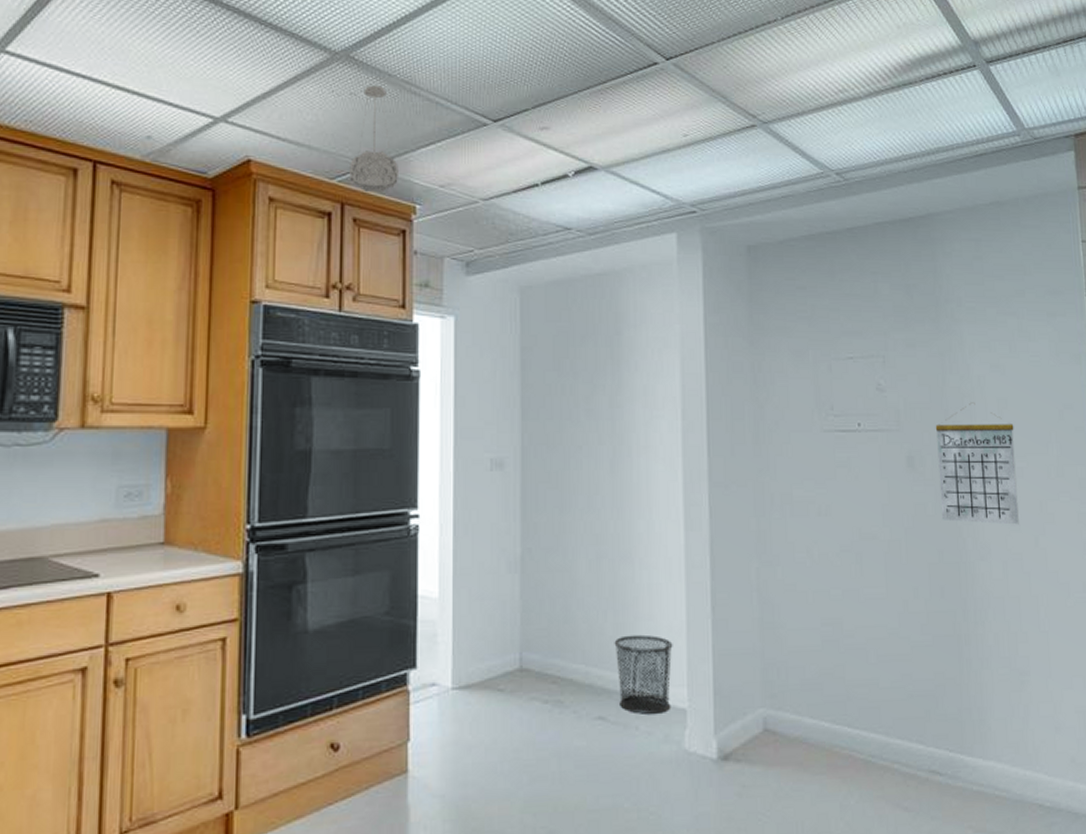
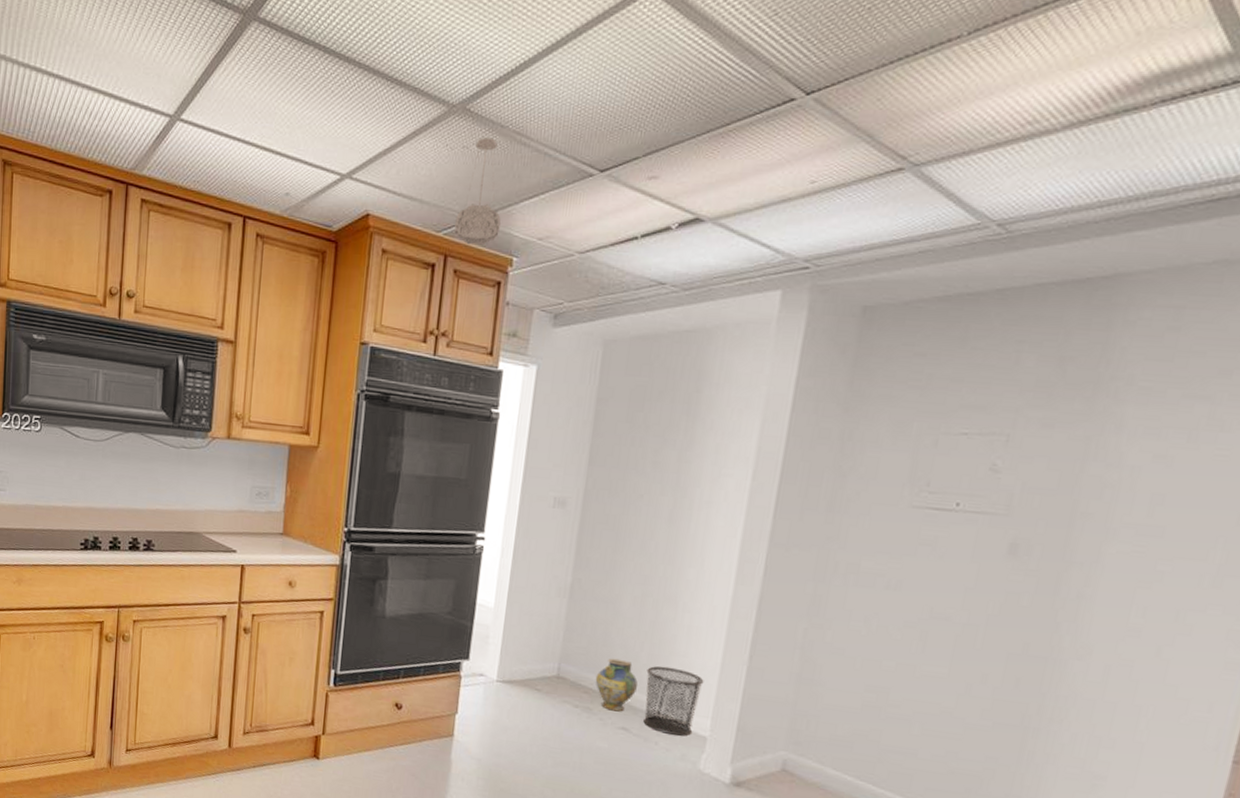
ceramic jug: none [562,635,607,699] -> present [595,658,638,712]
calendar: present [935,402,1019,525] -> none [1037,494,1167,631]

